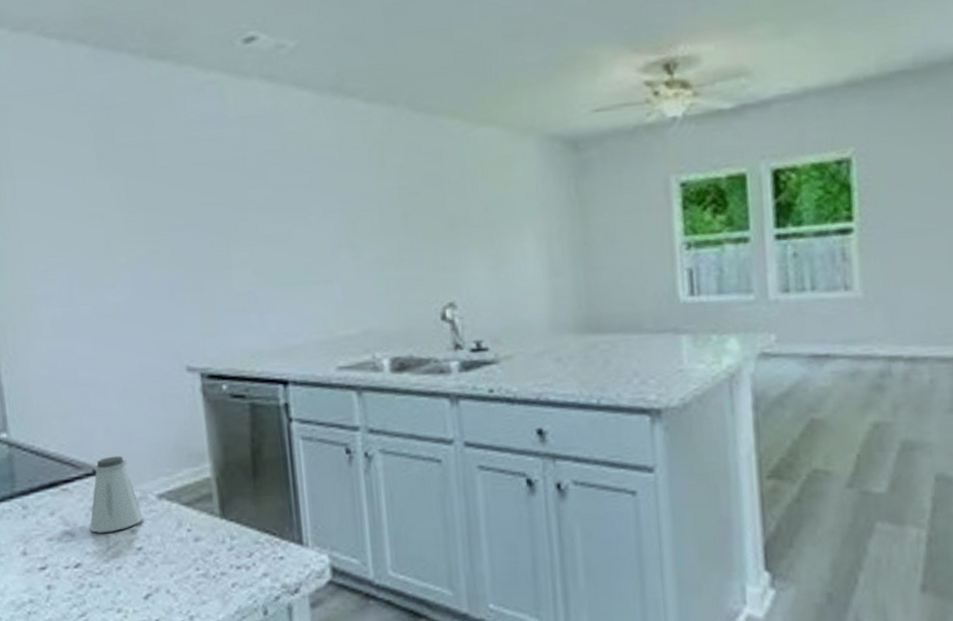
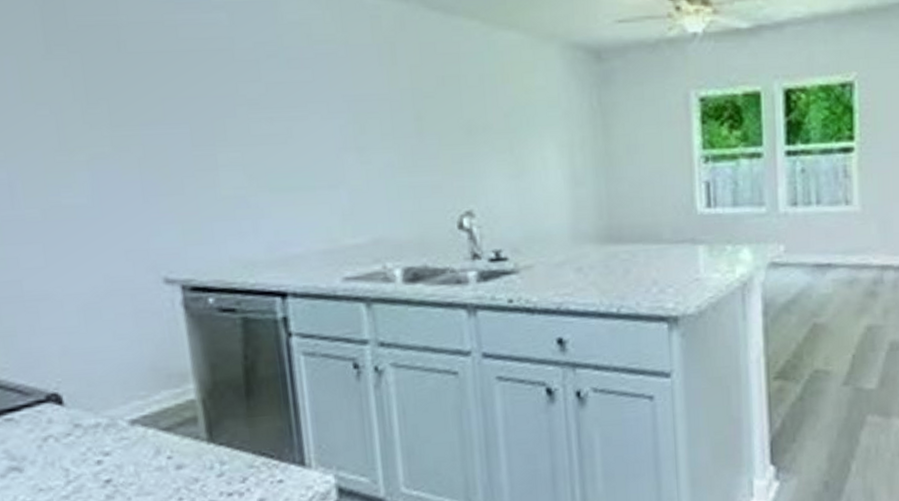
saltshaker: present [89,455,143,533] -> none [43,378,112,467]

